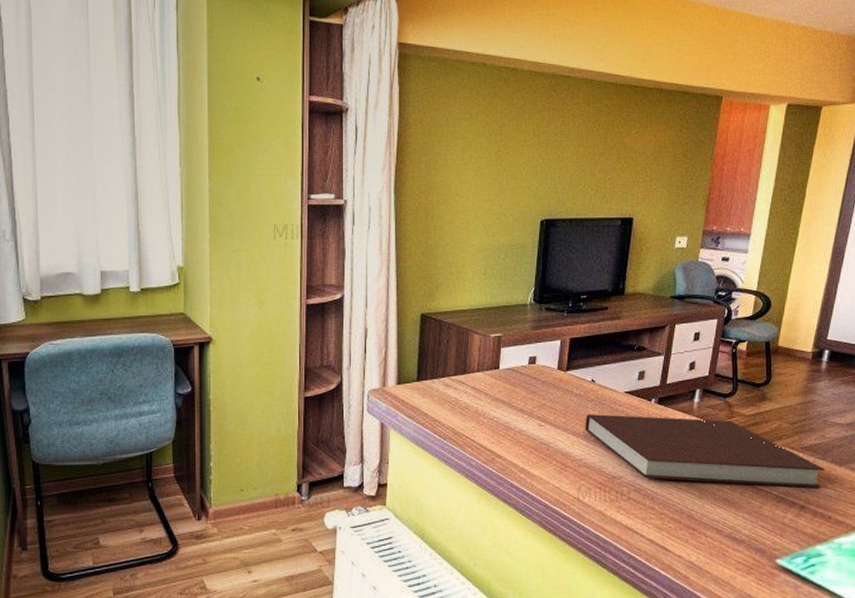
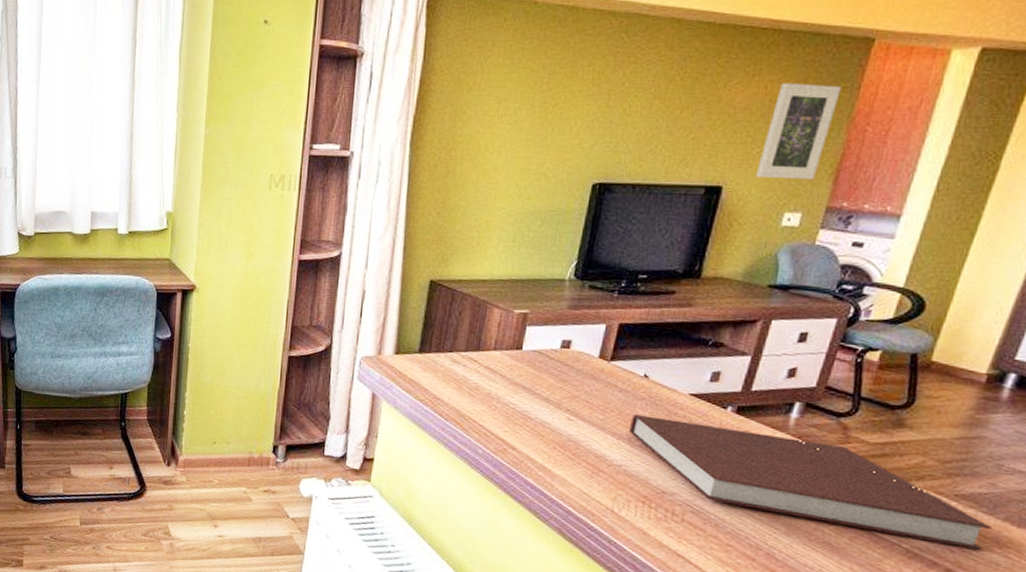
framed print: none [654,132,705,210] -> present [755,83,842,180]

